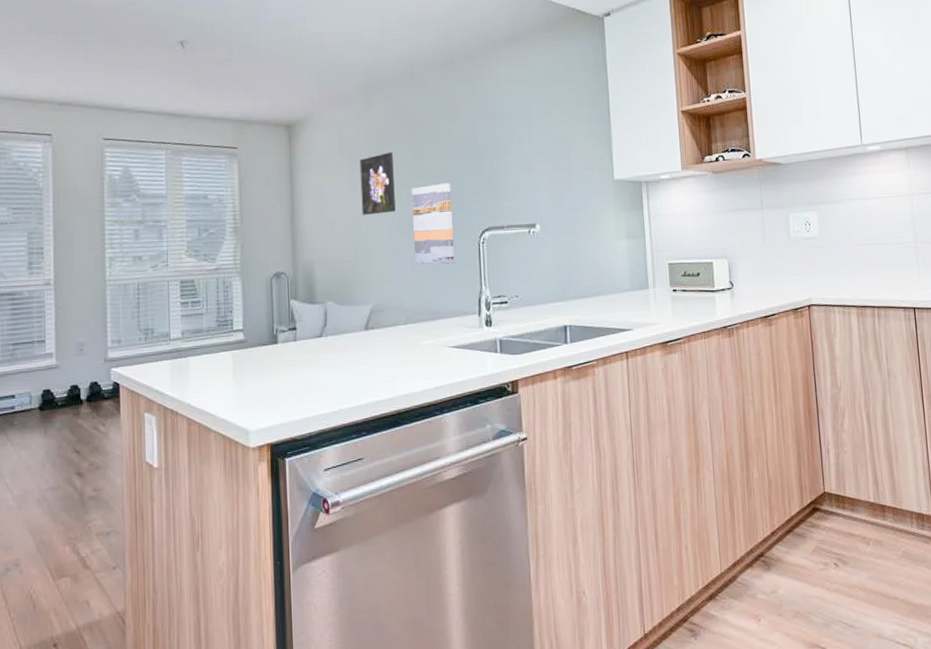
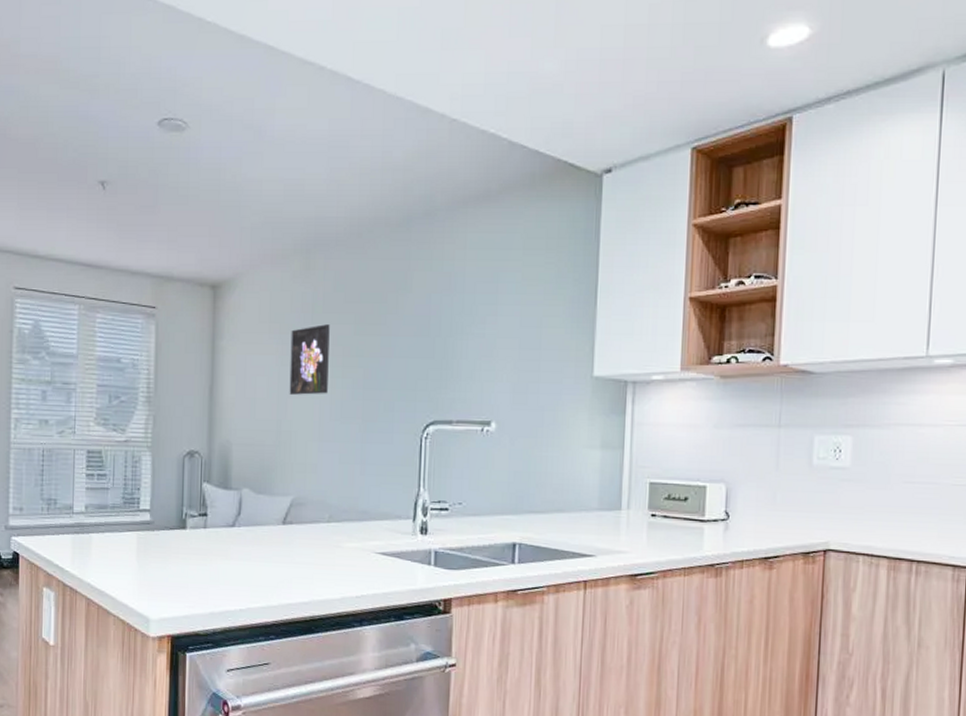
wall art: present [411,183,455,265] -> none [345,365,395,459]

